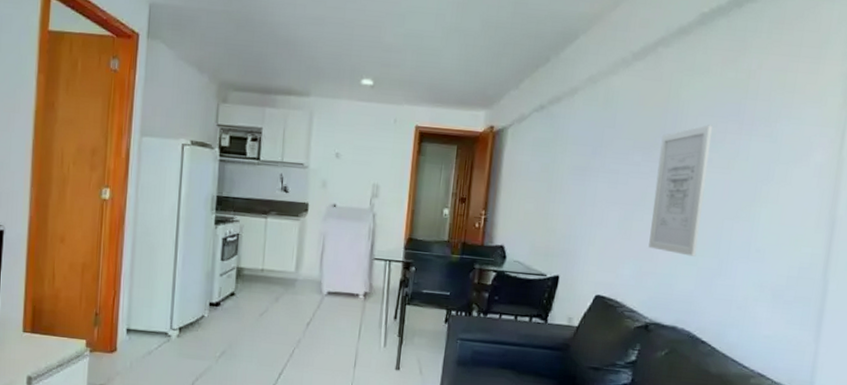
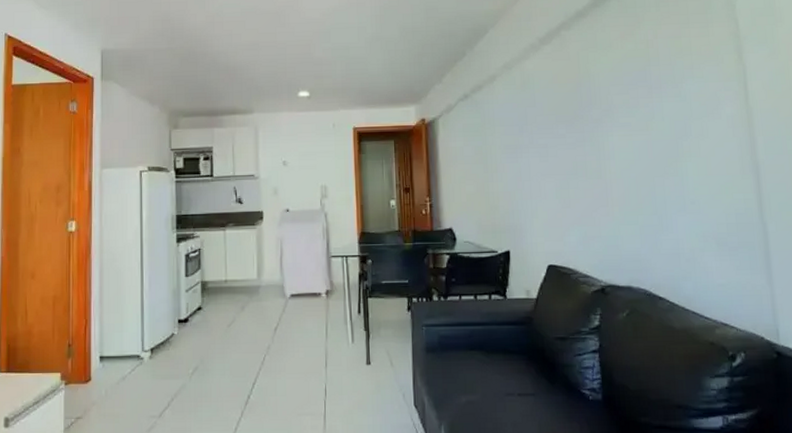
wall art: present [648,124,712,257] -> none [580,93,636,216]

